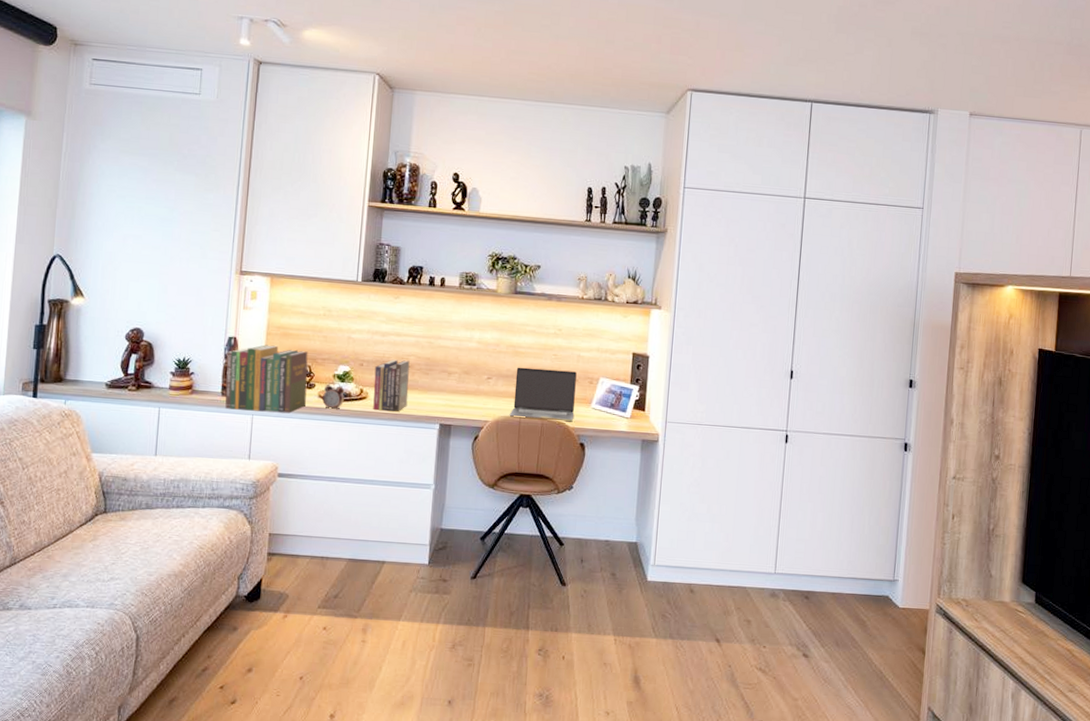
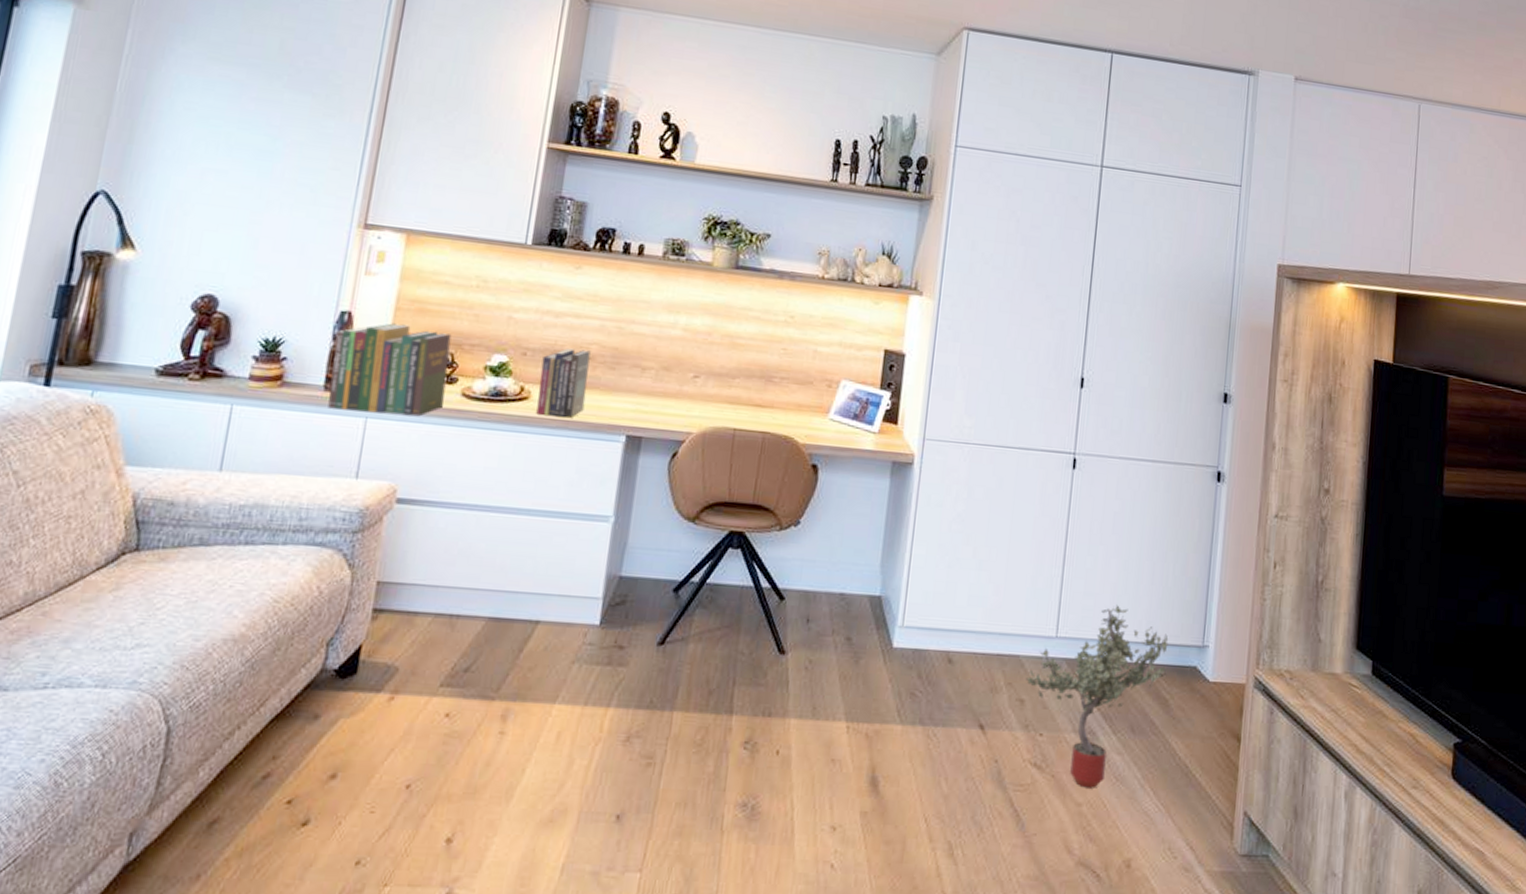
alarm clock: present [322,382,345,410] -> none [467,375,499,414]
laptop: present [509,367,577,422] -> none [720,363,812,437]
potted tree: none [752,548,866,688] -> present [1026,605,1169,788]

